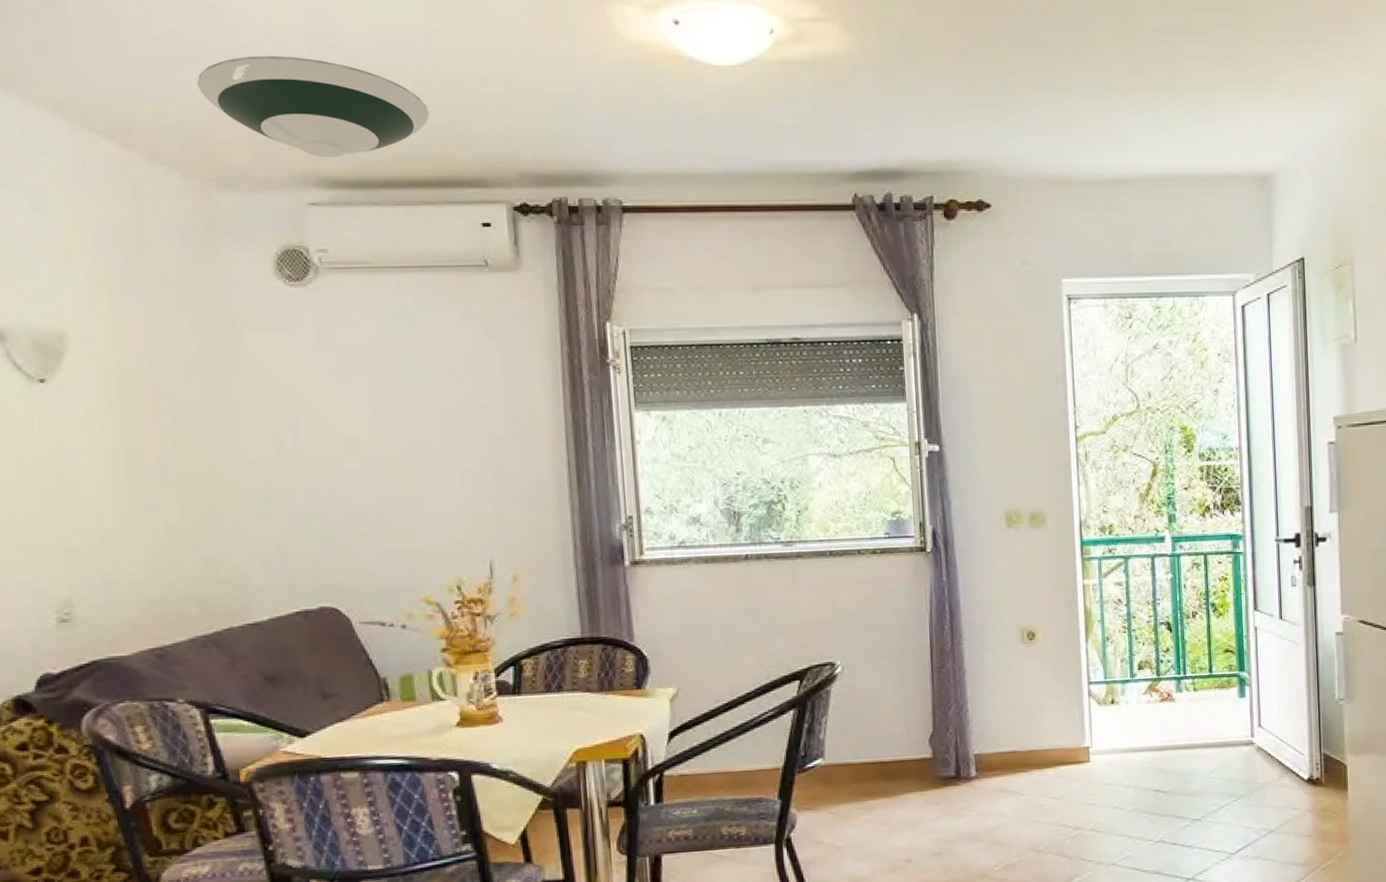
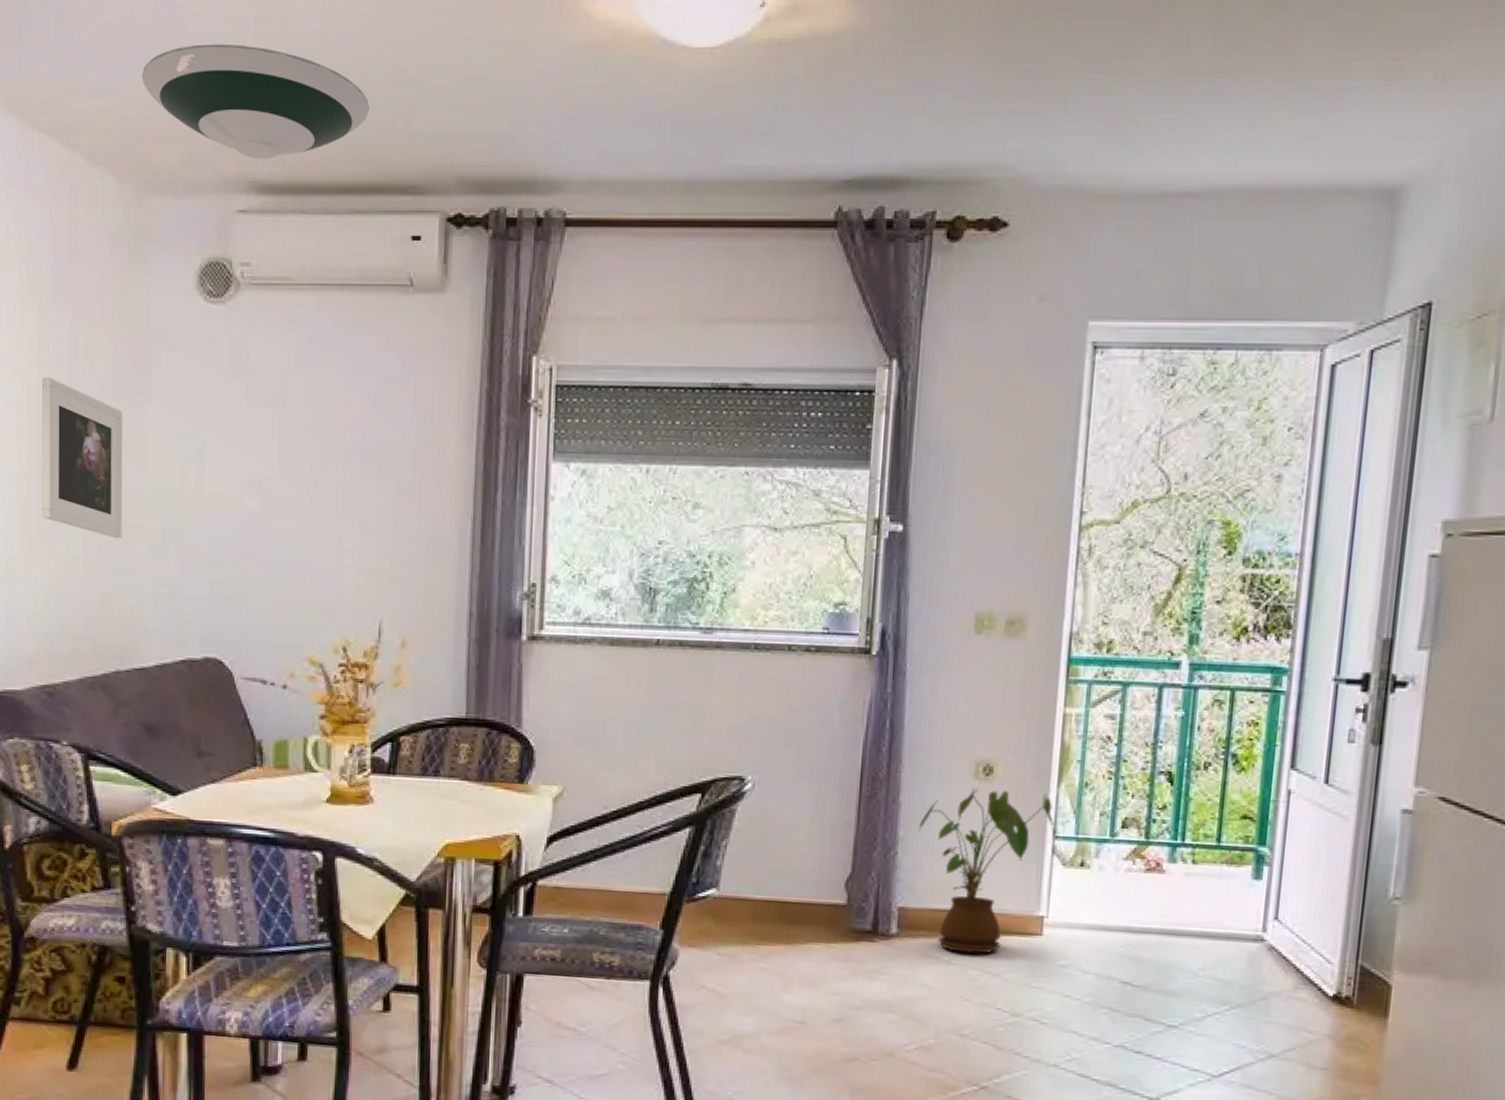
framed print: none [120,359,222,505] -> present [42,376,123,539]
house plant: none [982,649,1090,784] -> present [918,788,1057,954]

